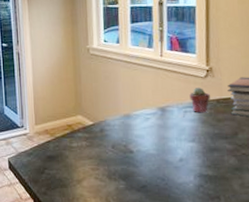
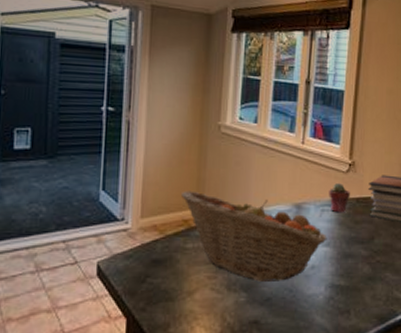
fruit basket: none [64,102,192,172] -> present [181,190,327,282]

